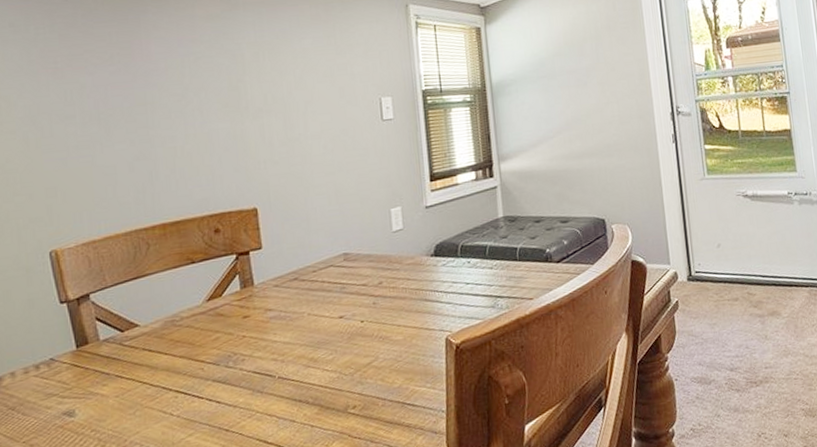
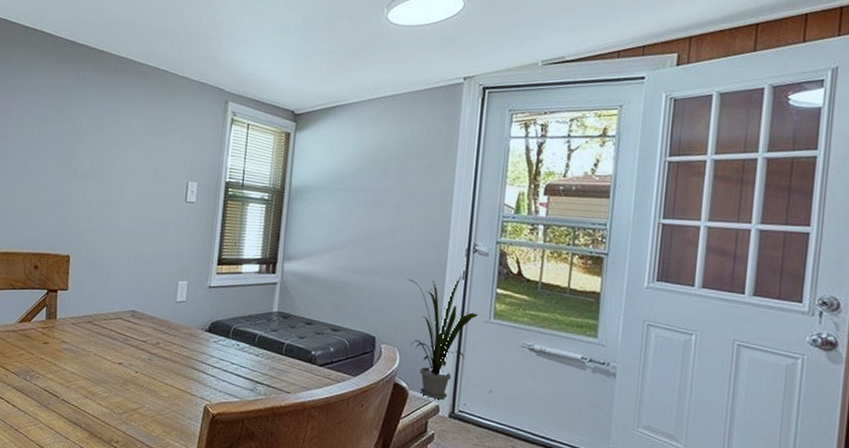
house plant: none [623,139,694,267] -> present [407,275,479,400]

